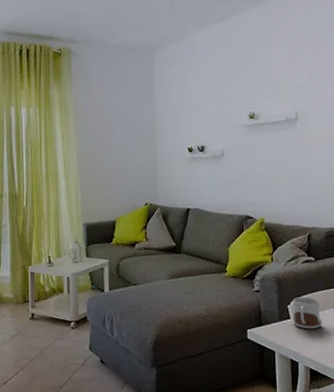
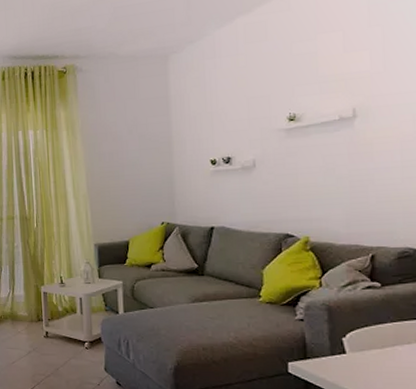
mug: present [292,297,322,329] -> none [349,329,392,367]

